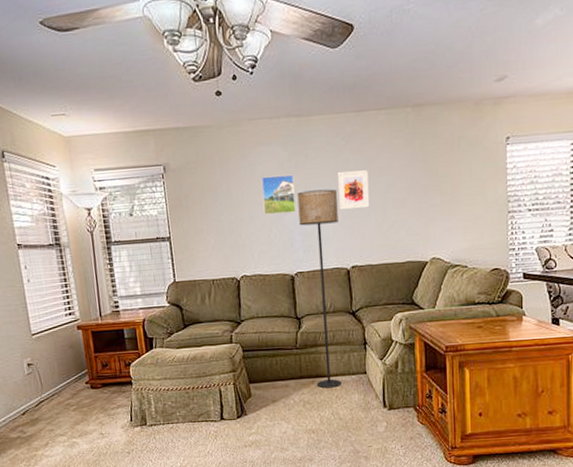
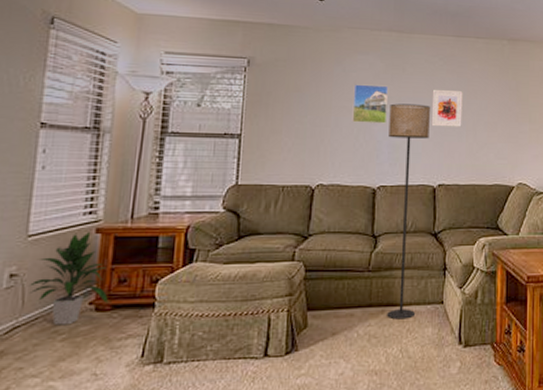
indoor plant: none [41,329,99,400] -> present [28,232,108,326]

